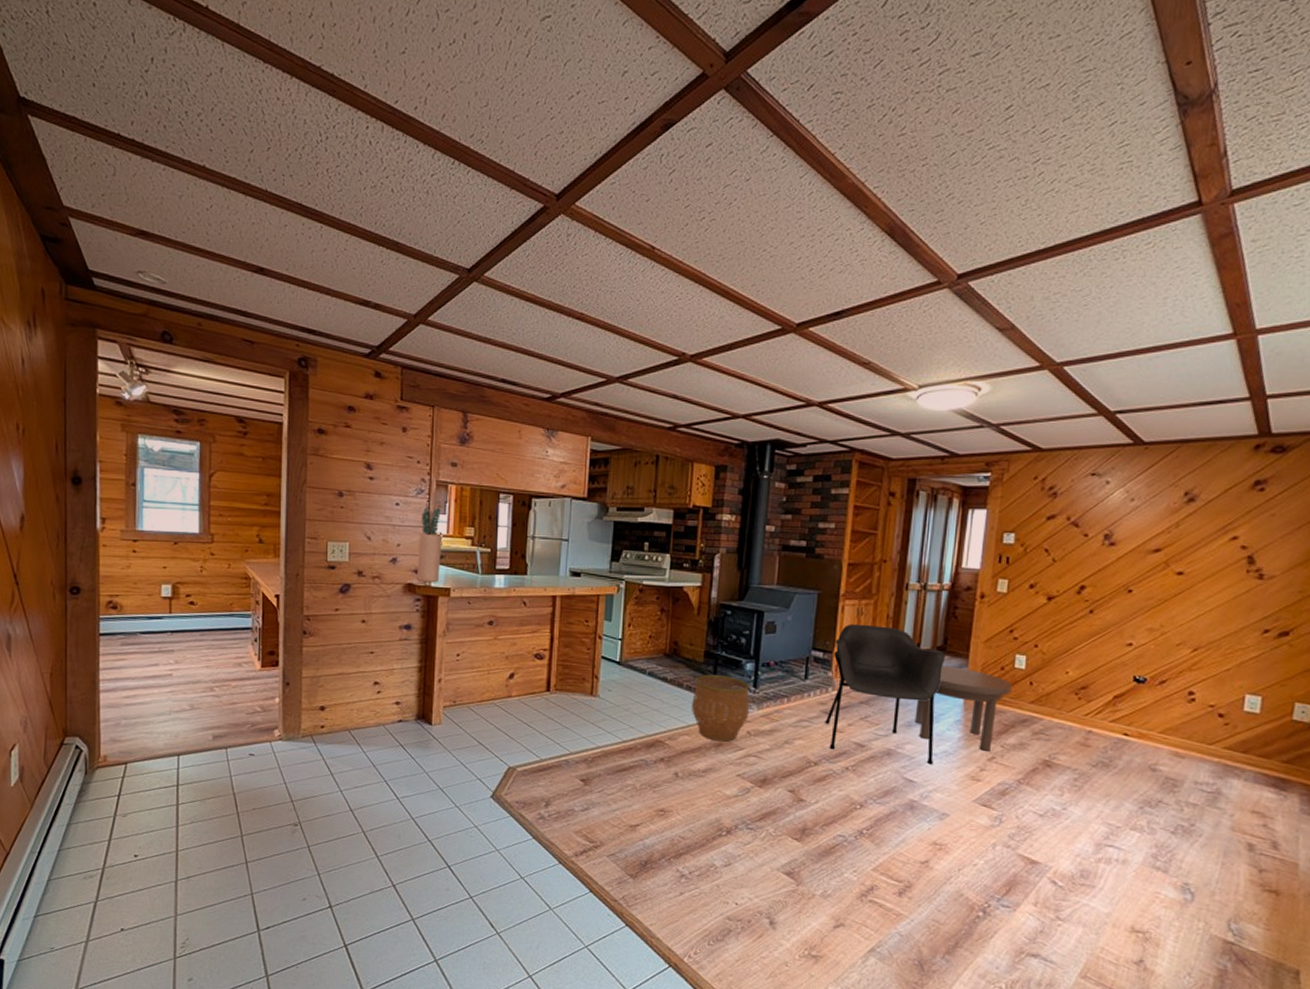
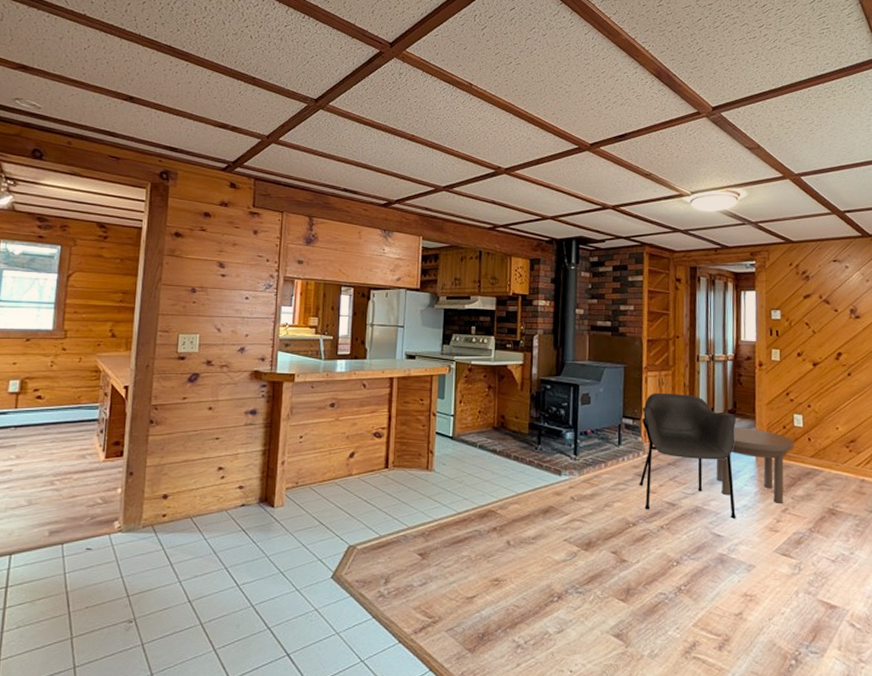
vase: present [417,502,443,583] -> none [263,295,289,370]
basket: present [691,674,750,742] -> none [519,445,572,508]

